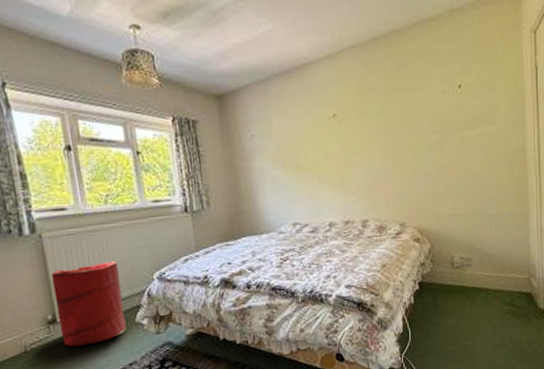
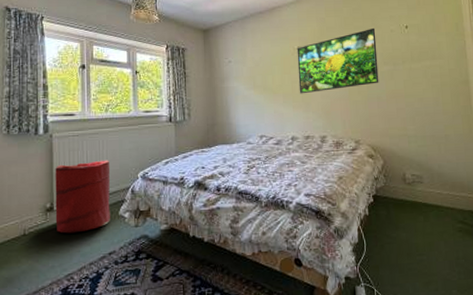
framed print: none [332,88,427,173] -> present [297,27,379,94]

